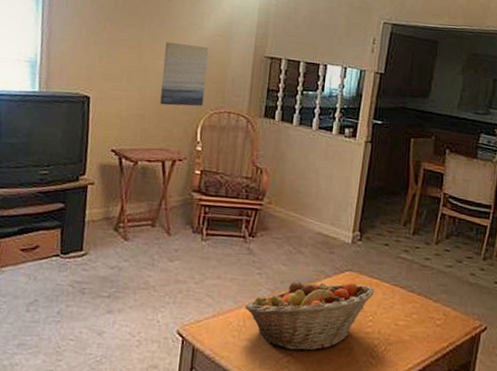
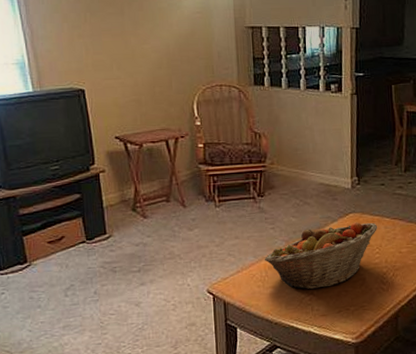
wall art: present [160,41,209,106] -> none [148,25,195,87]

